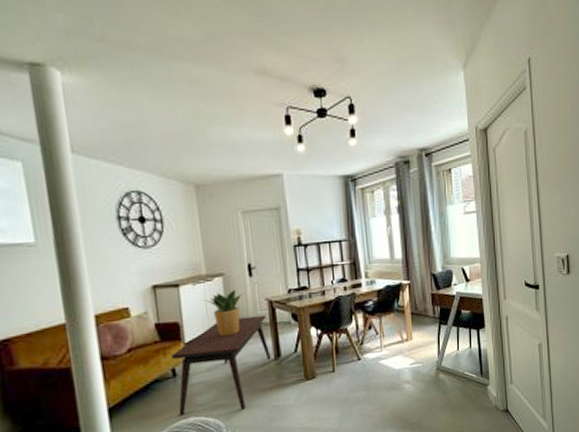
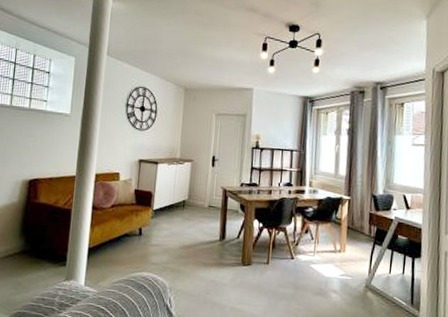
coffee table: present [170,315,271,416] -> none [137,198,219,277]
potted plant: present [203,290,244,337] -> none [173,175,205,212]

